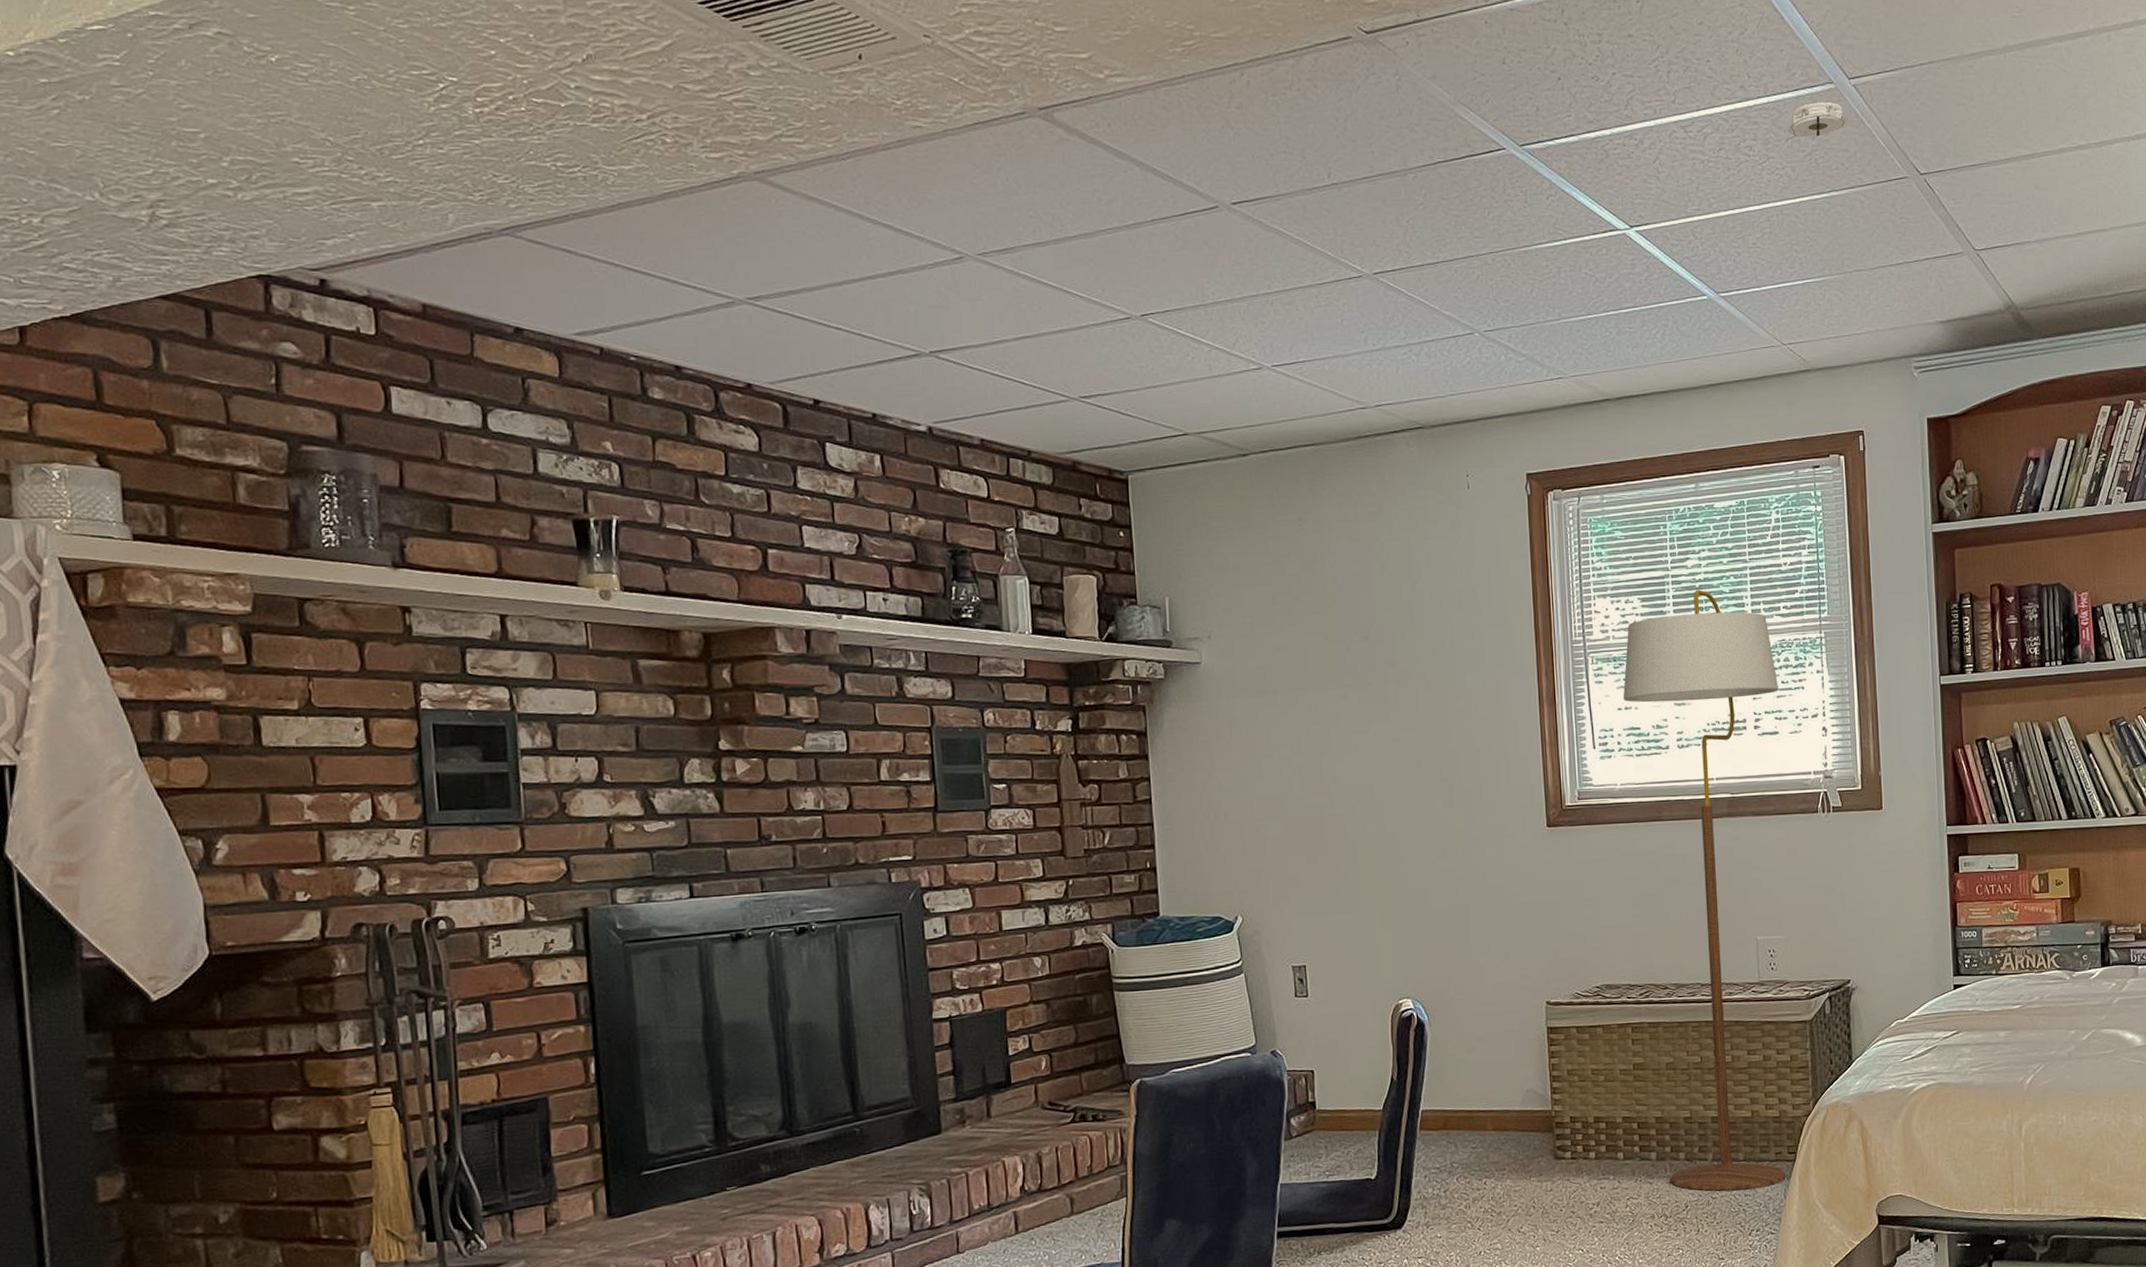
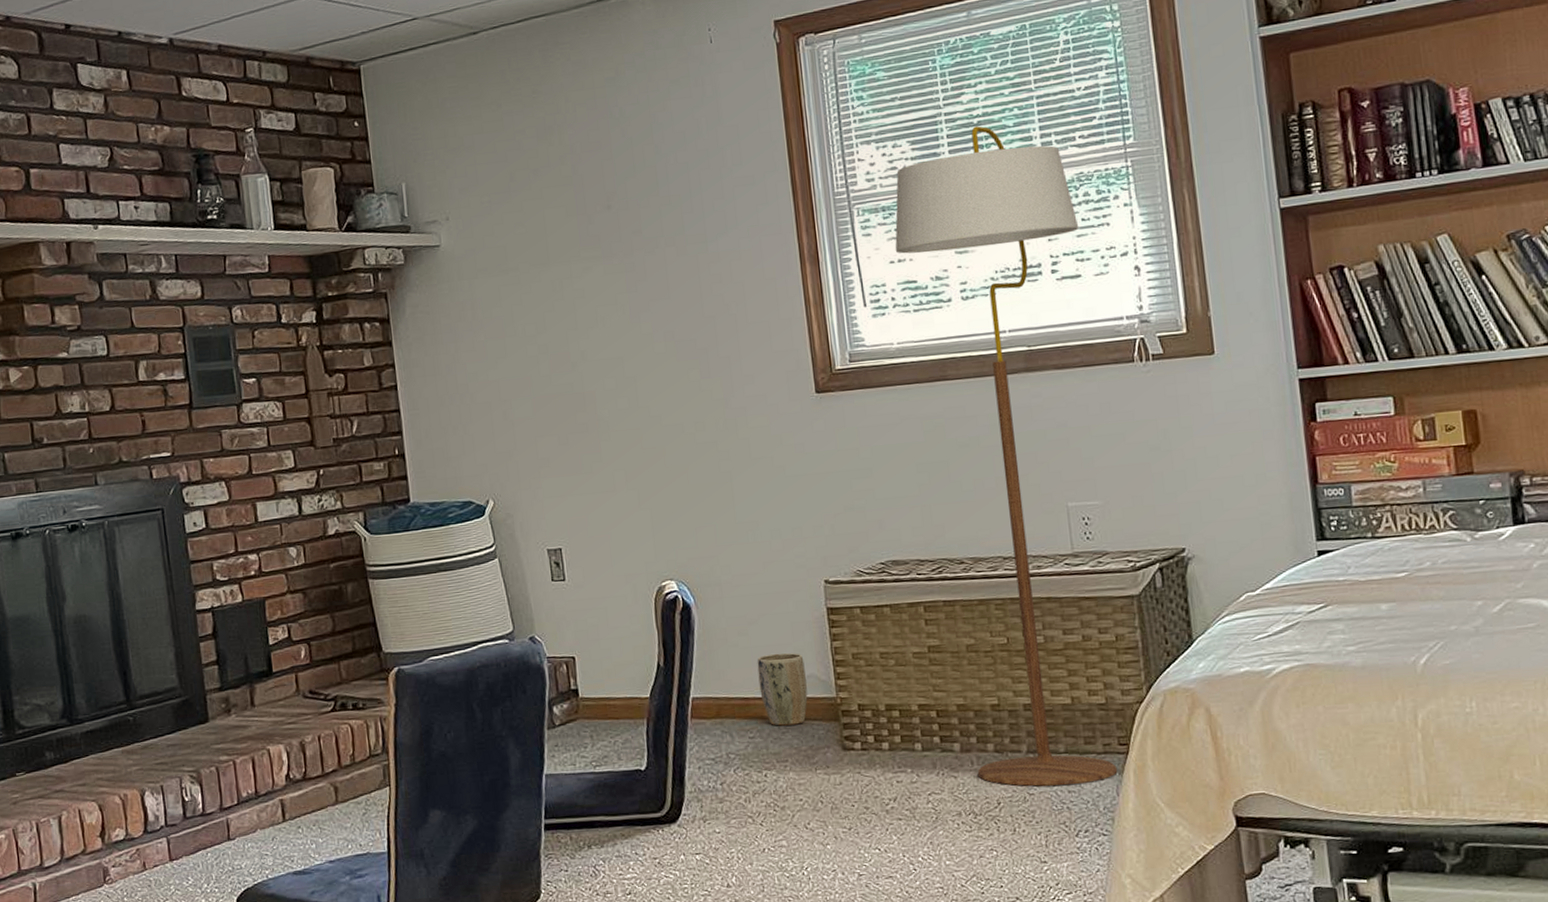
plant pot: none [1482,1068,1526,1137] -> present [757,652,808,726]

